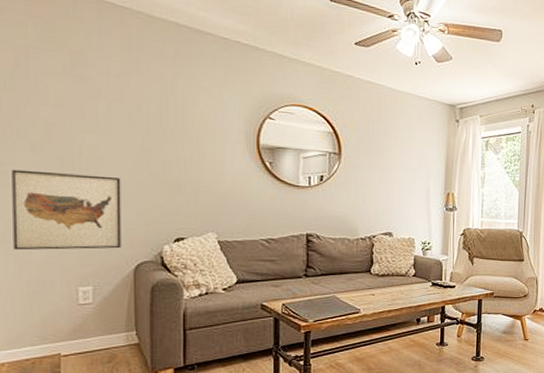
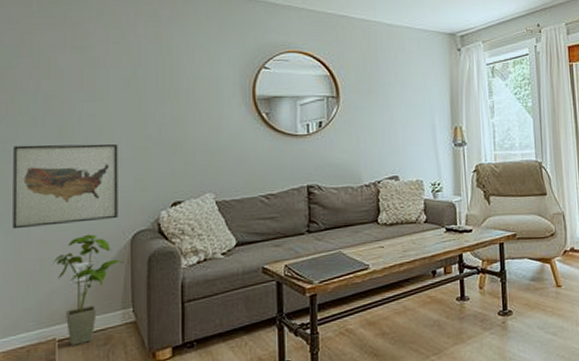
house plant: none [56,261,128,361] -> present [53,234,124,346]

